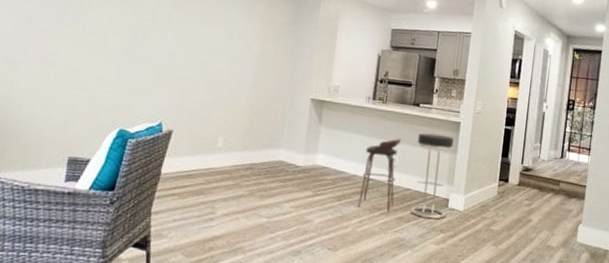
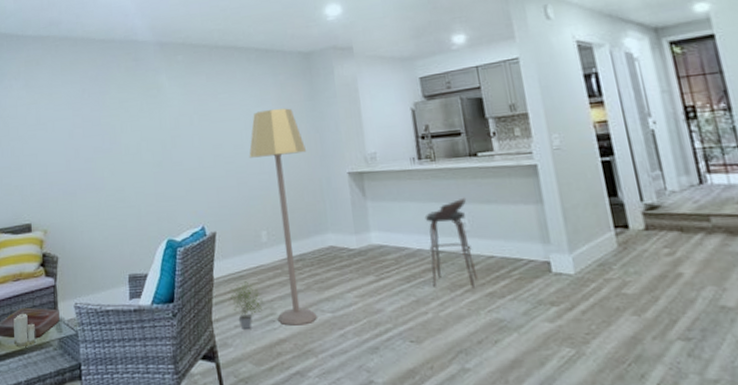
potted plant: none [174,180,207,224] -> present [230,281,264,329]
lamp: none [216,23,279,226] -> present [249,108,317,326]
bar stool: present [410,133,454,220] -> none [485,184,552,290]

